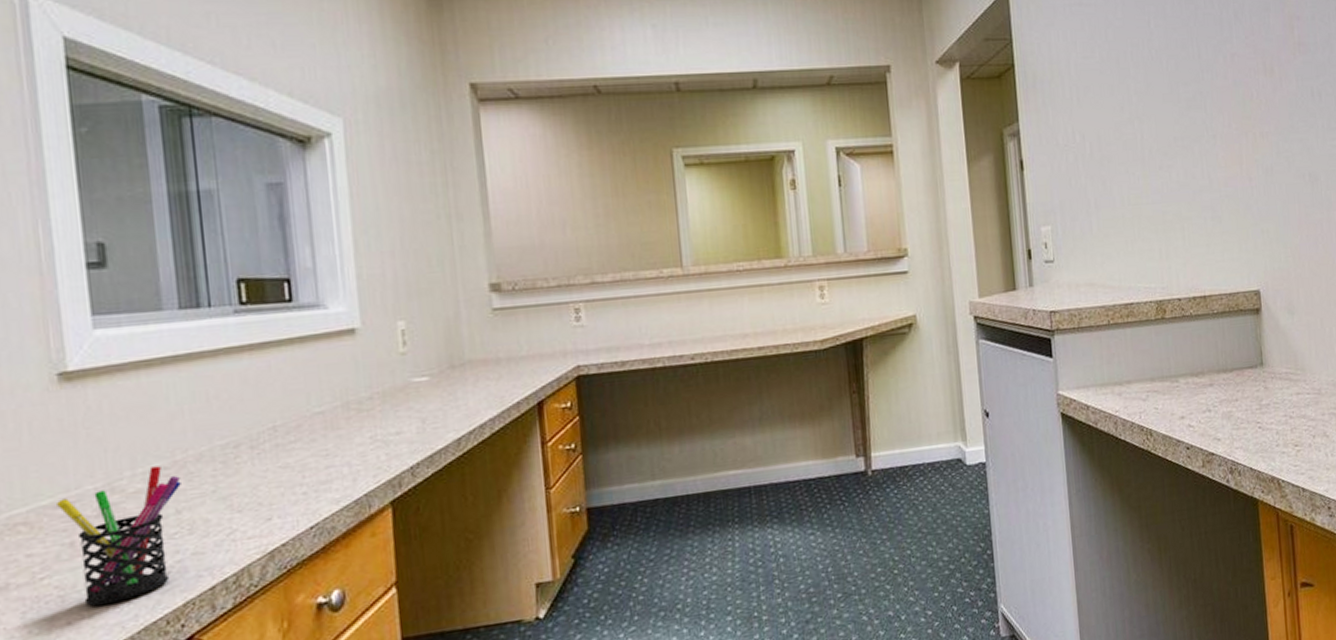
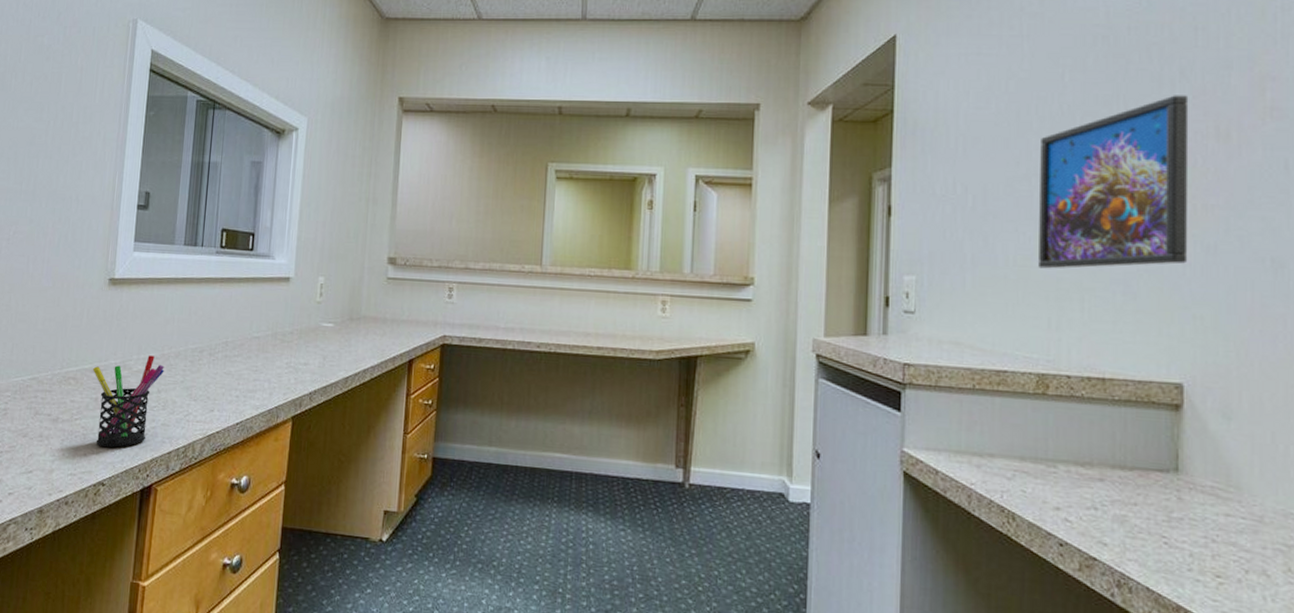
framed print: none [1138,36,1254,205] -> present [1039,95,1189,269]

